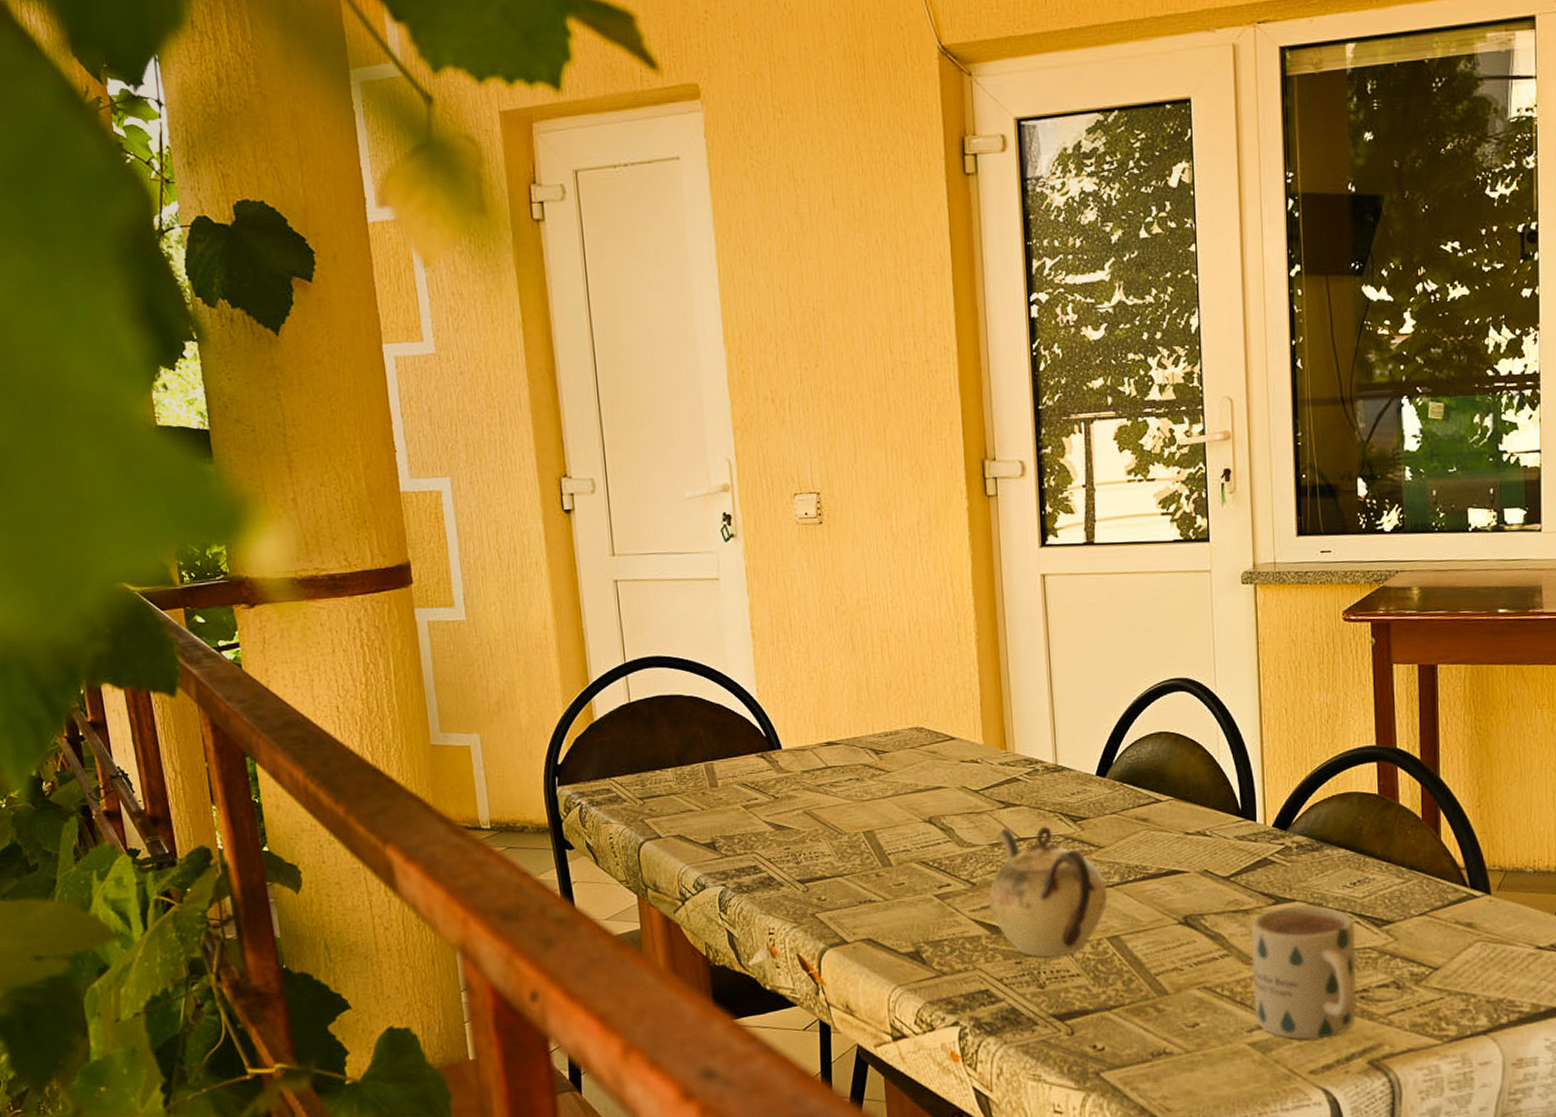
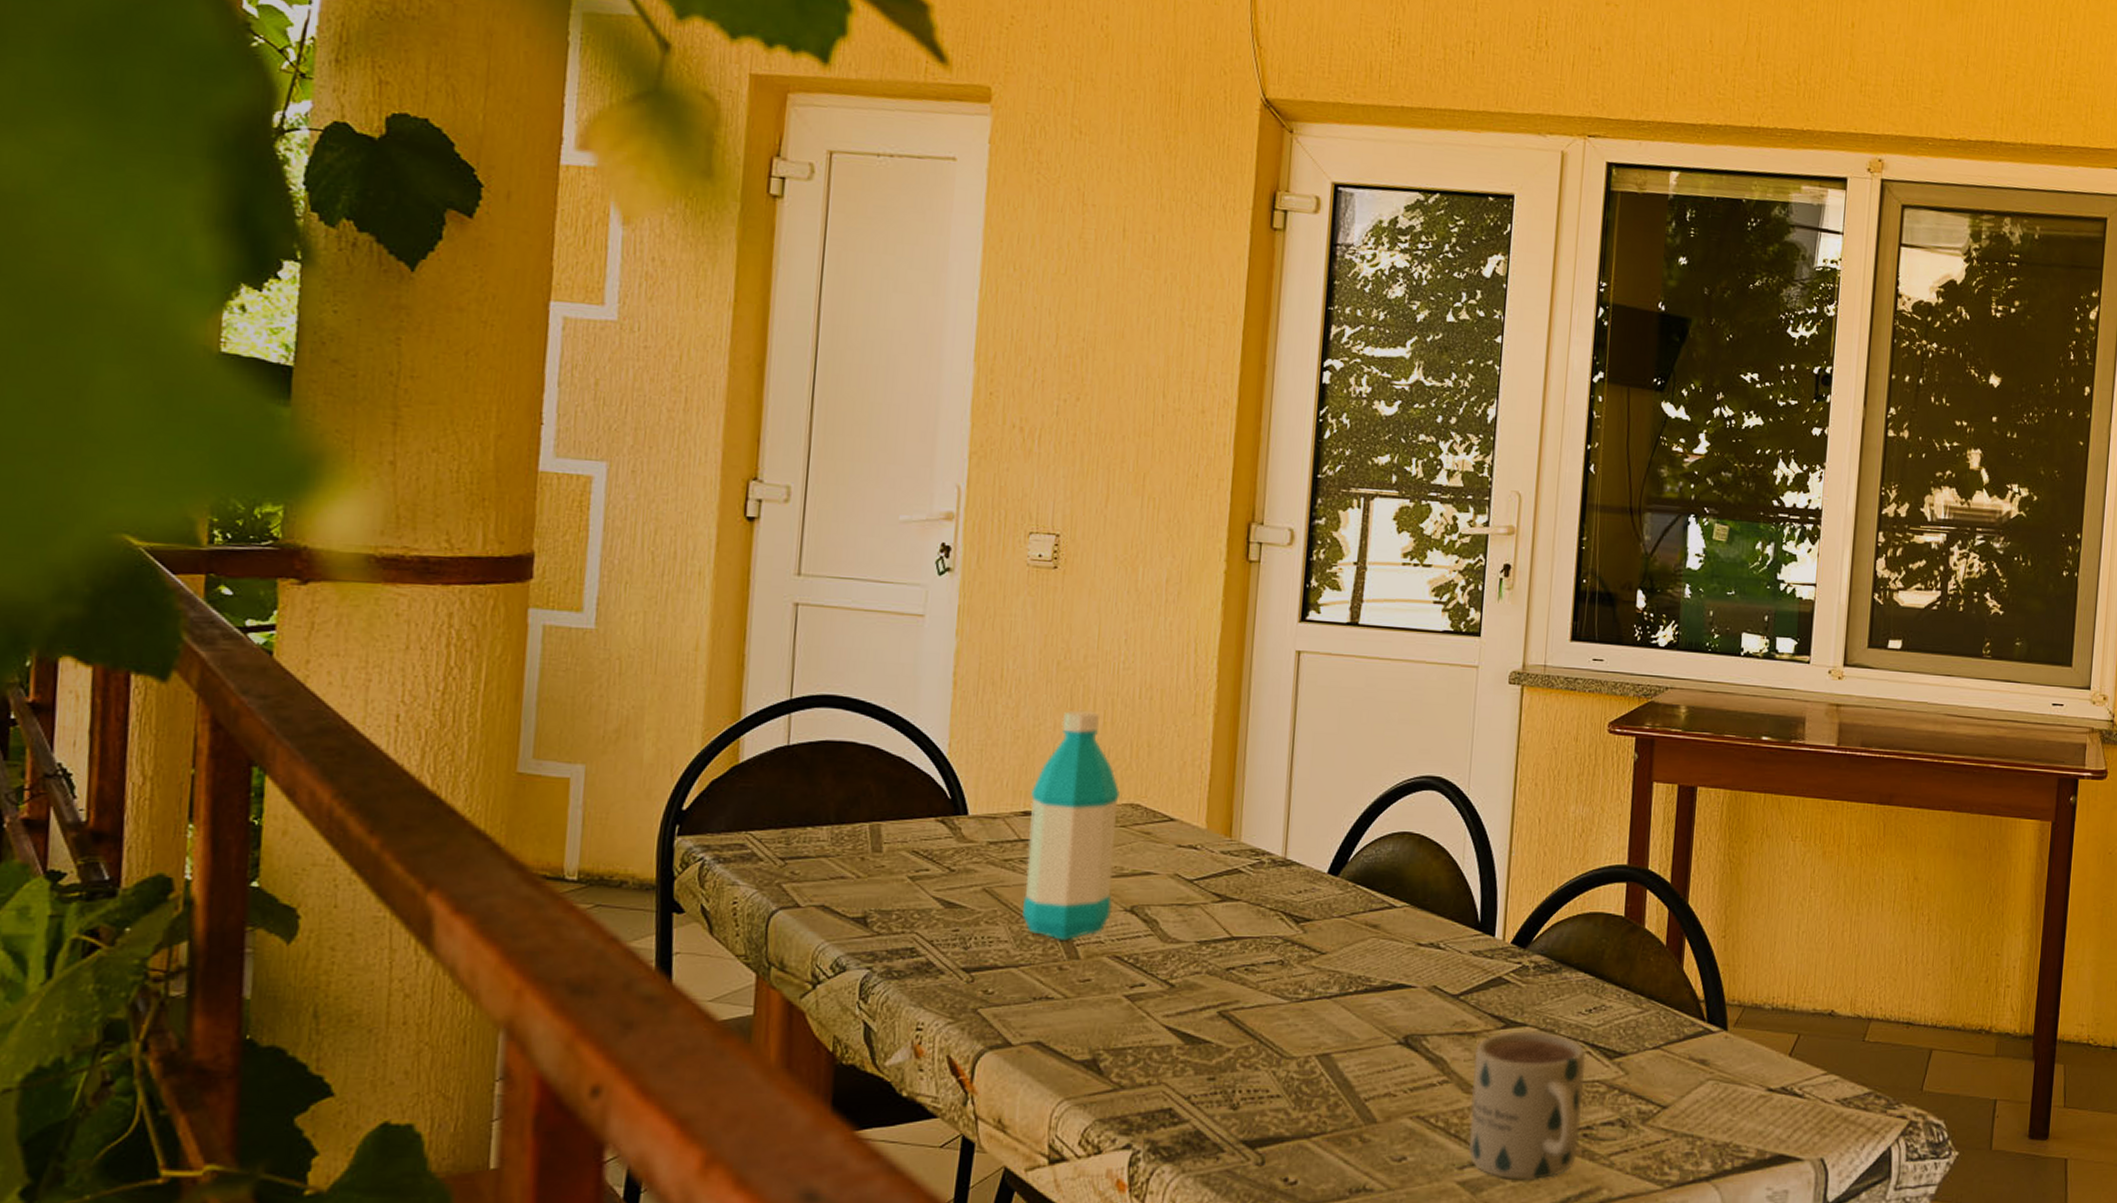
water bottle: none [831,648,913,852] -> present [1022,710,1121,942]
teapot: present [988,826,1108,957] -> none [1186,924,1324,1074]

